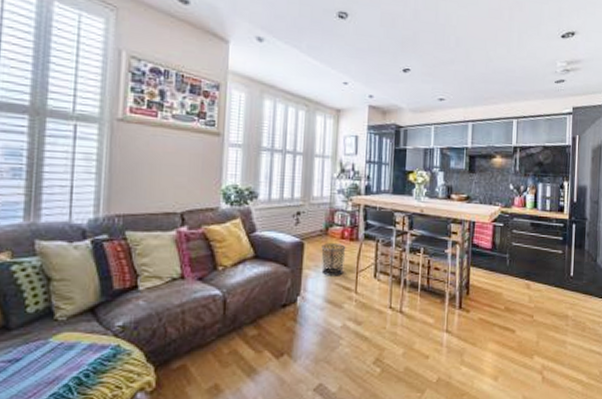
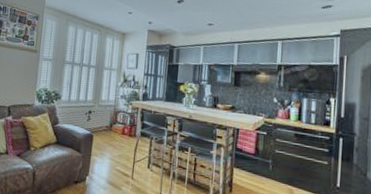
waste bin: present [321,244,346,276] -> none [106,137,126,164]

